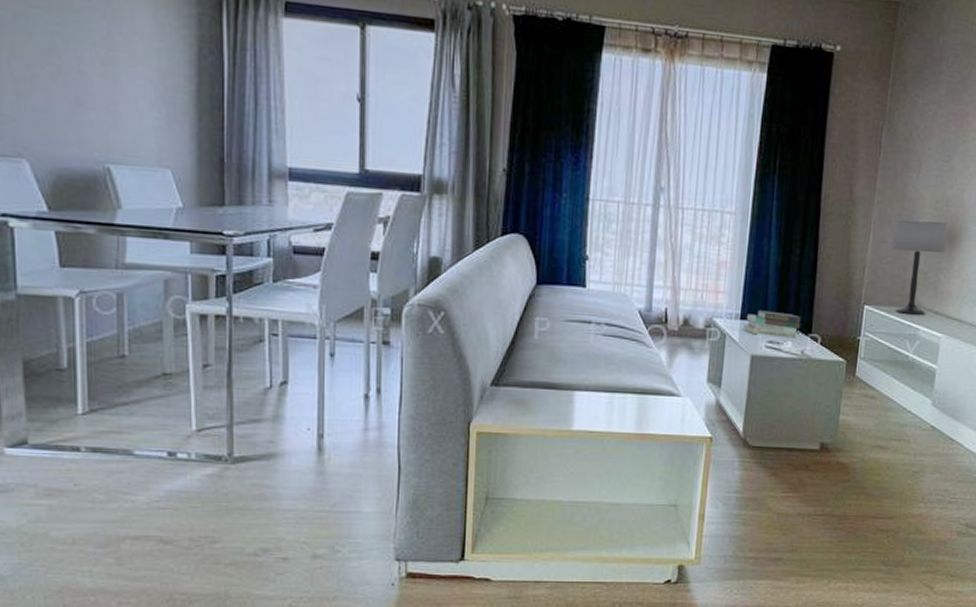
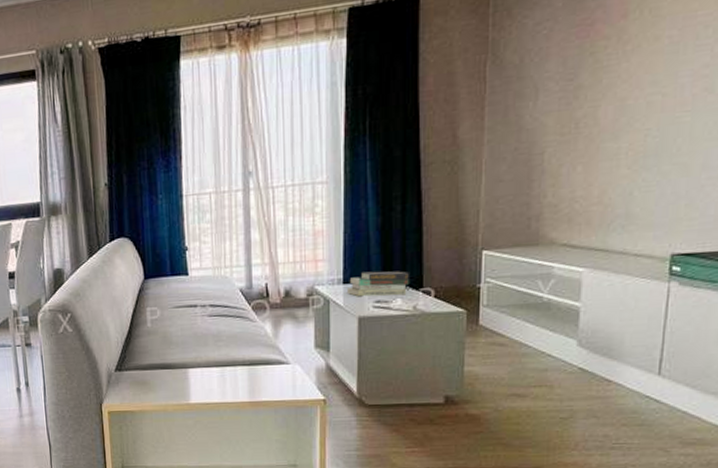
table lamp: present [891,219,948,315] -> none [510,146,580,254]

